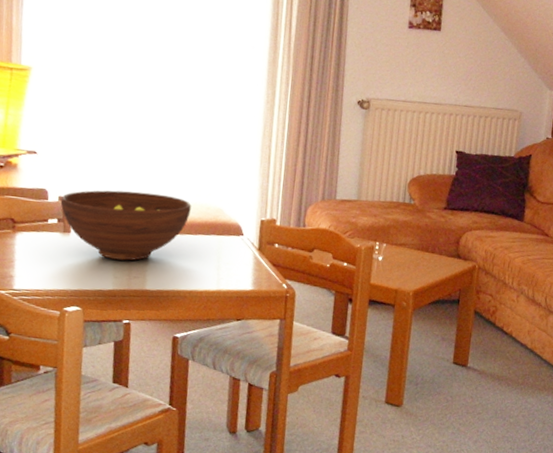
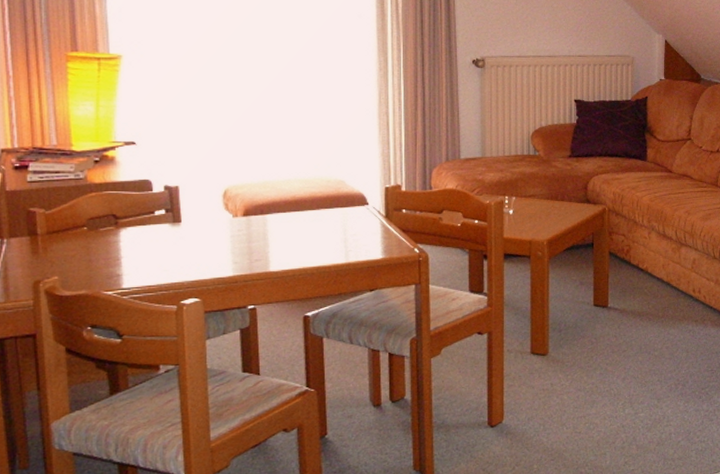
fruit bowl: present [60,190,191,261] -> none [167,172,310,245]

